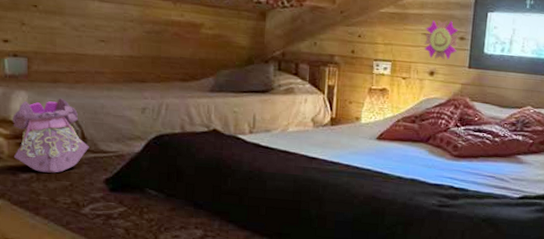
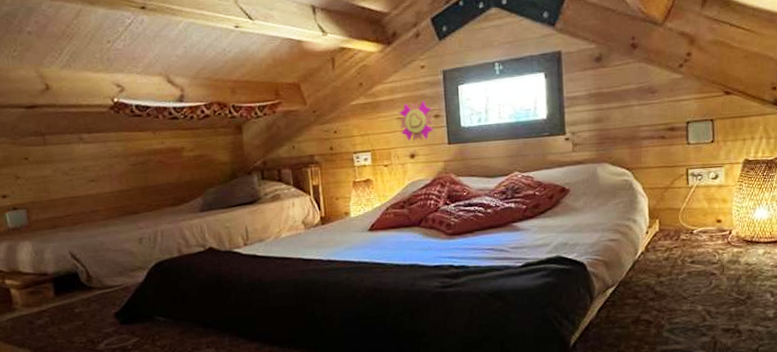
backpack: present [13,97,89,173] -> none [21,241,96,316]

